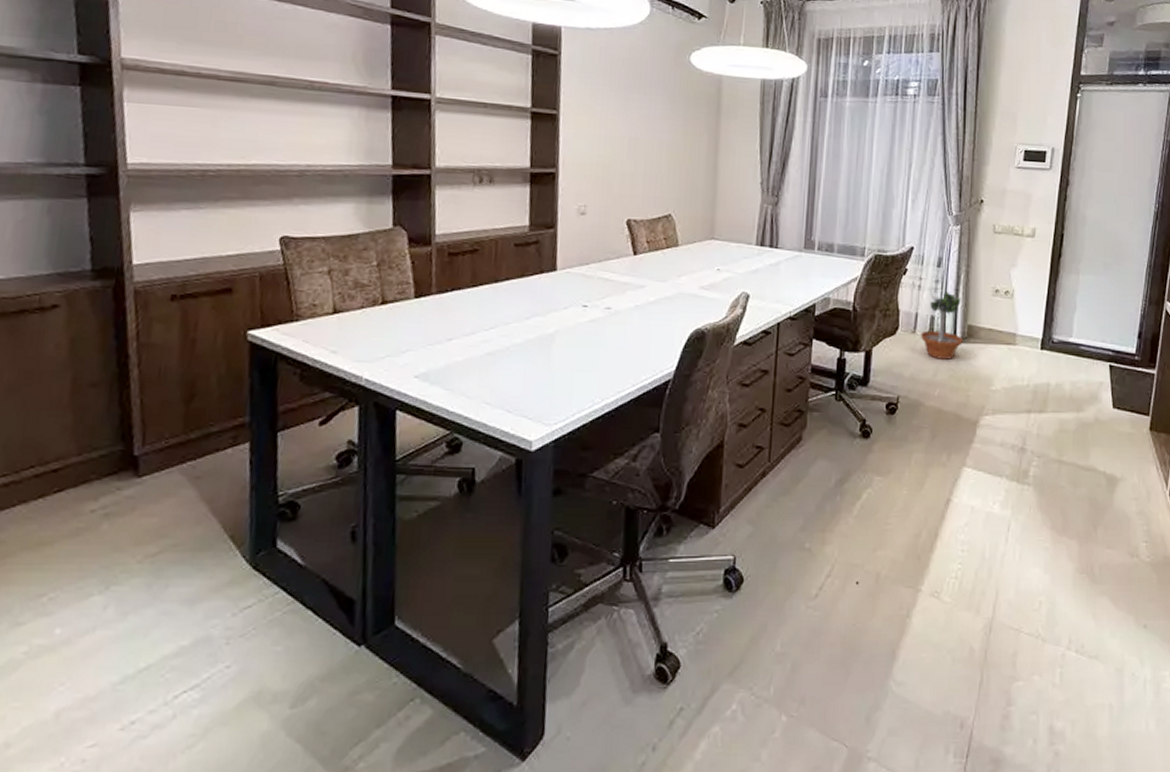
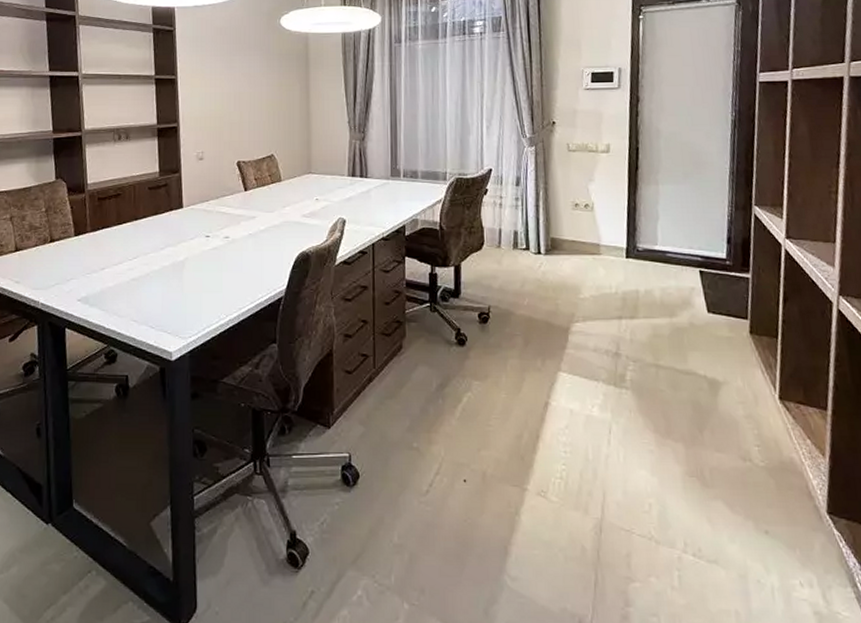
potted tree: present [920,291,963,360] -> none [505,208,547,271]

